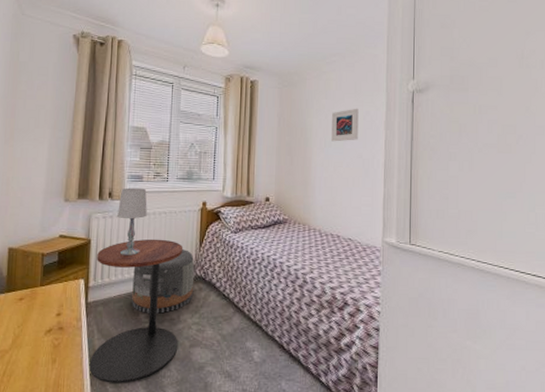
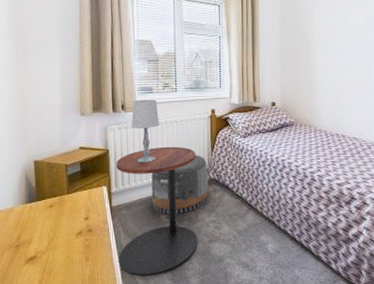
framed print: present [332,108,359,142] -> none [334,9,360,45]

